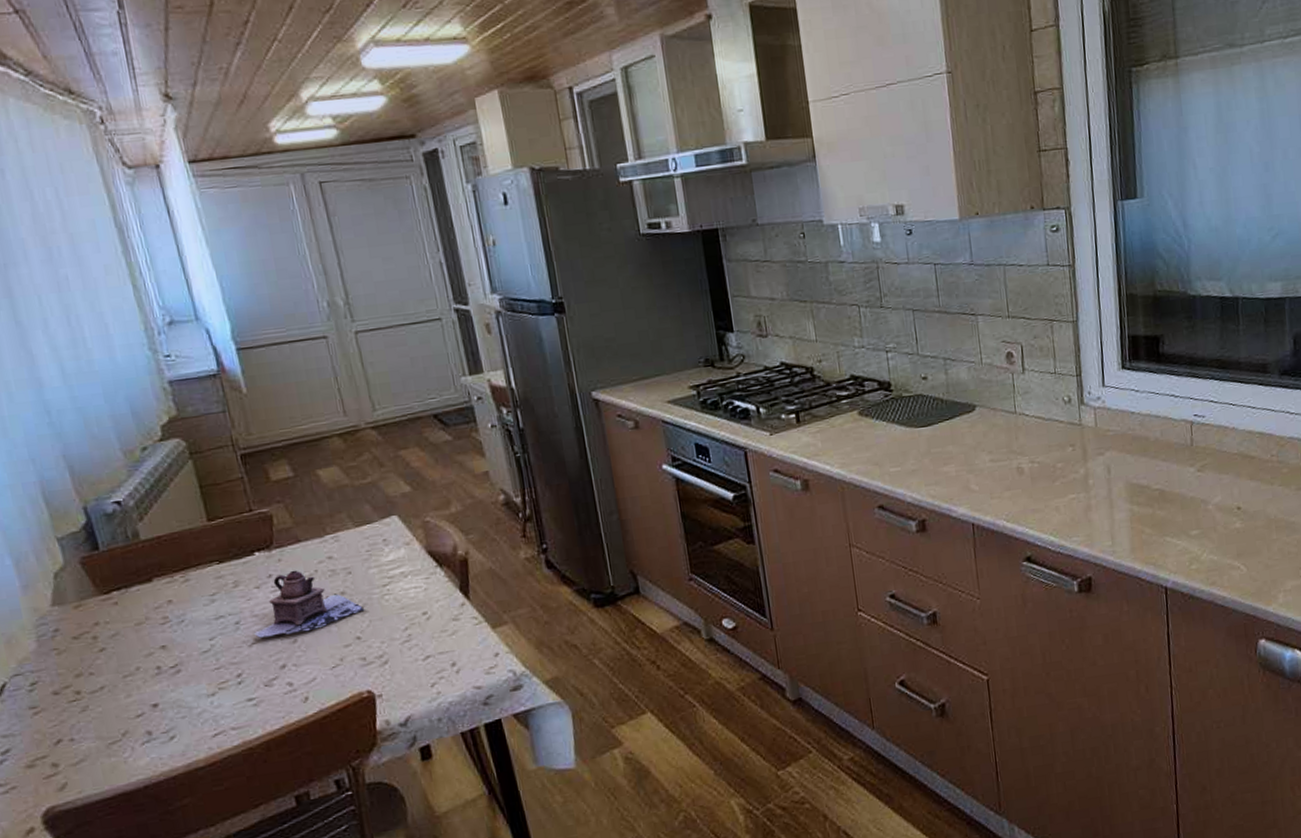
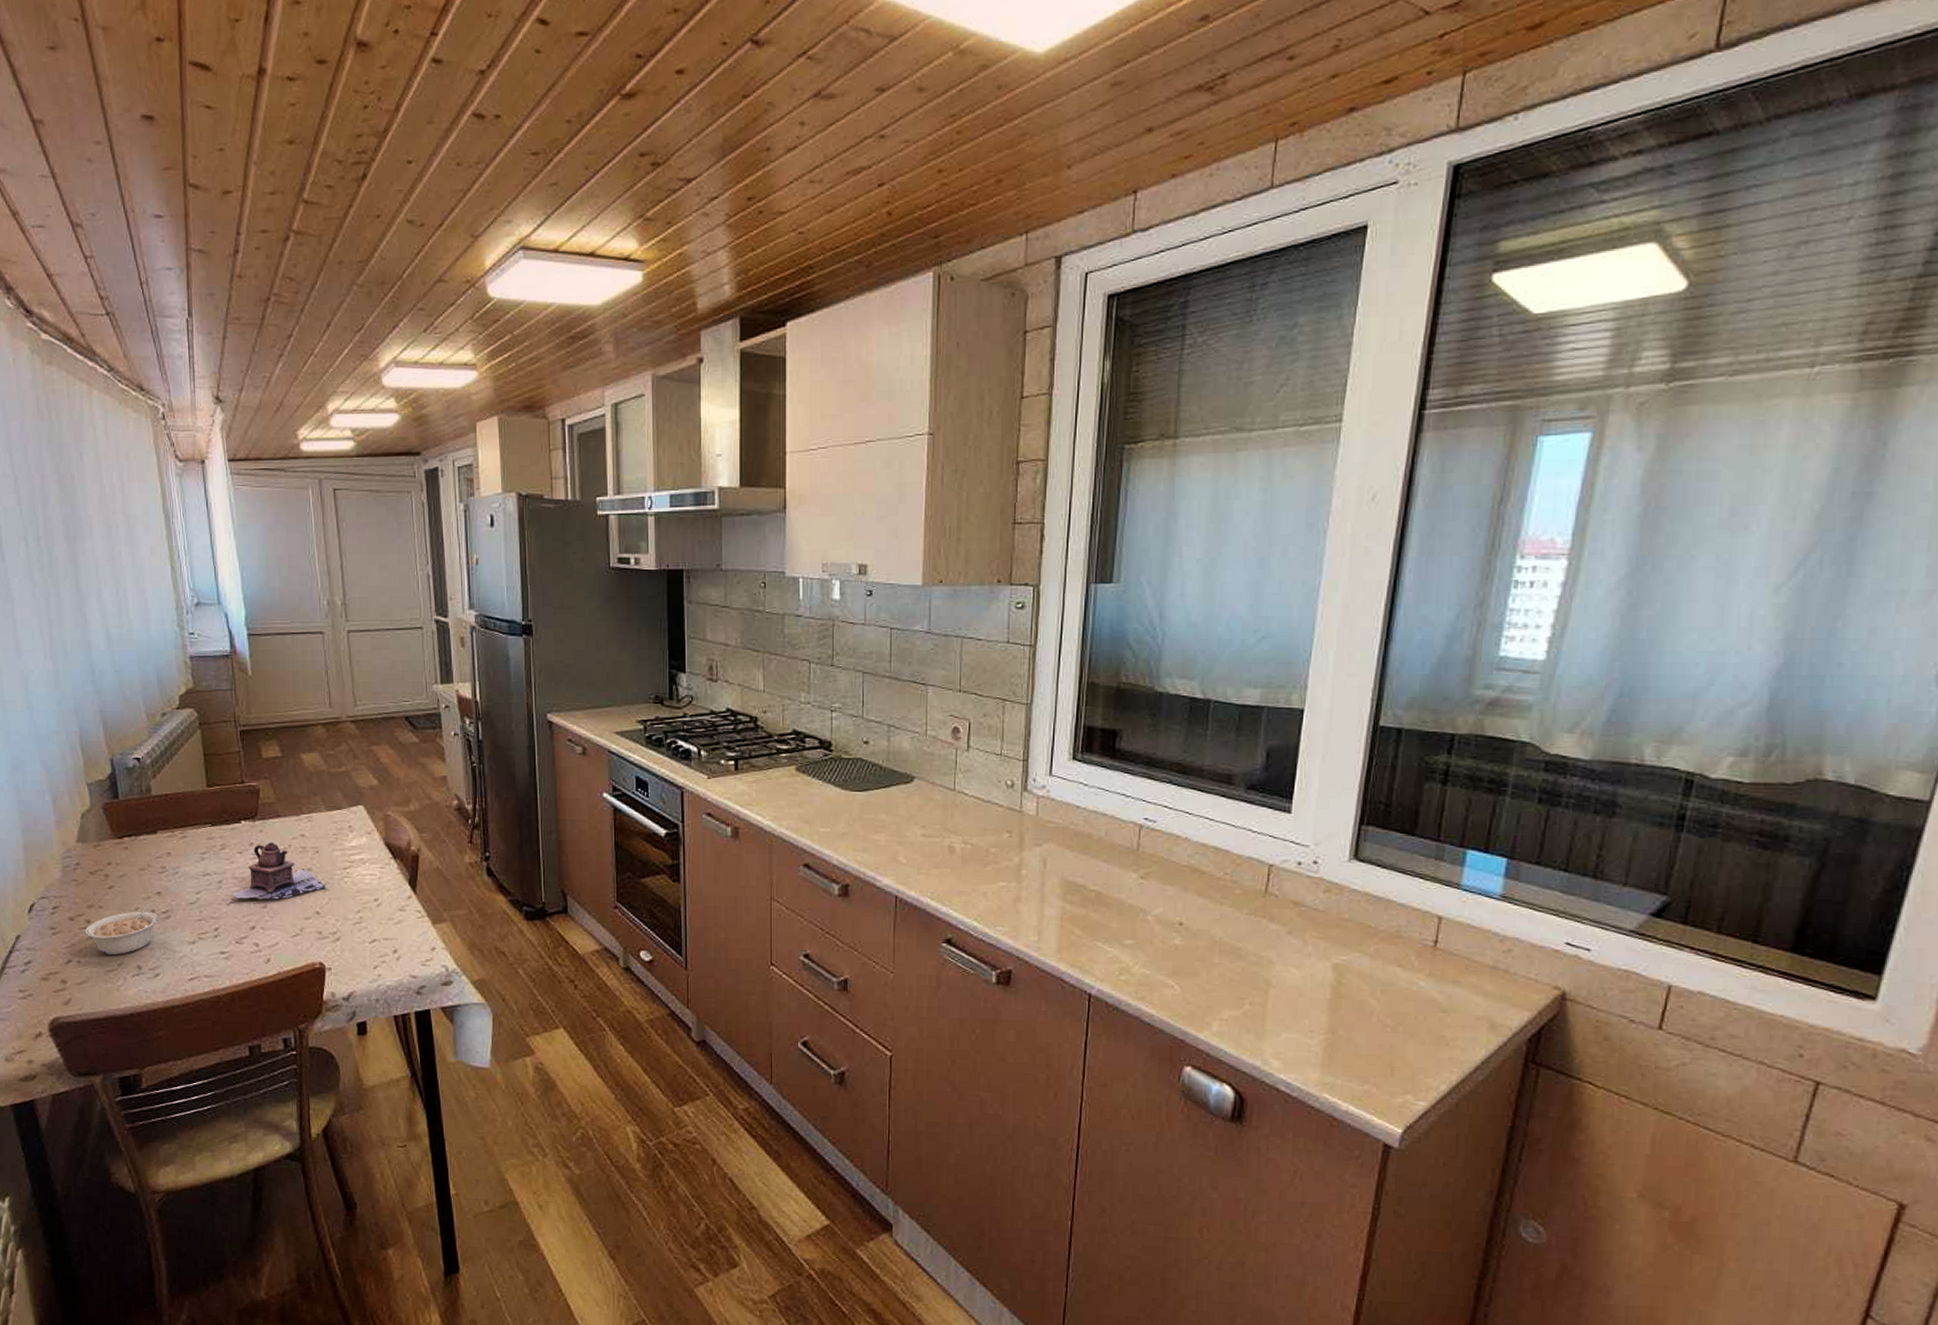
legume: none [75,657,168,726] -> present [85,901,160,955]

